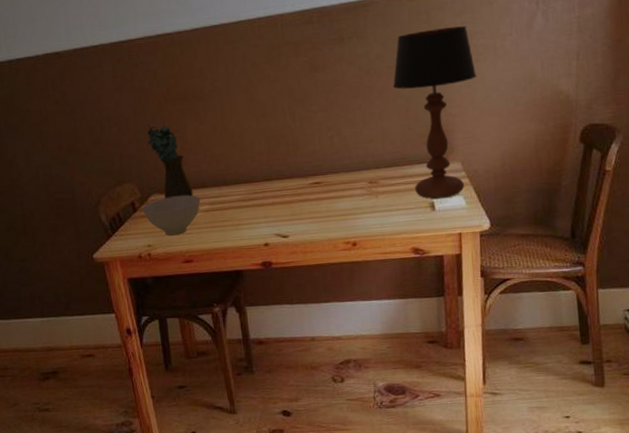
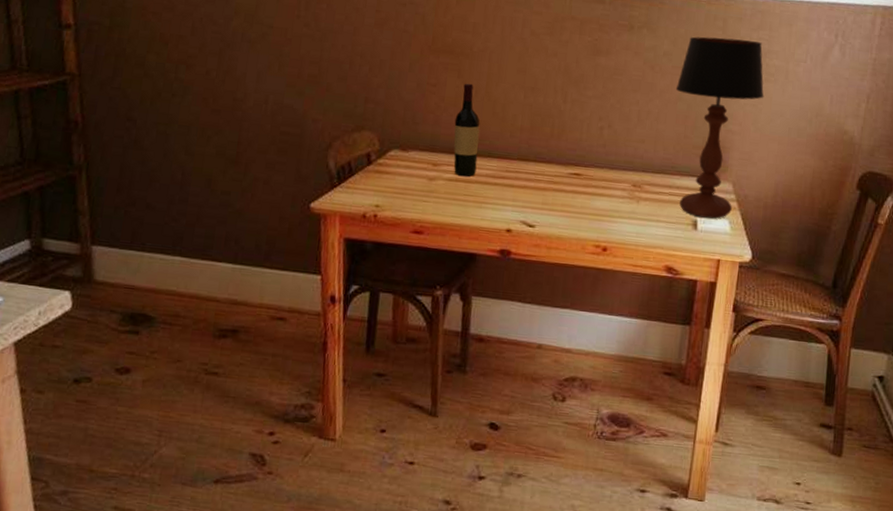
bowl: present [142,195,201,235] -> none [377,156,446,200]
vase: present [147,123,194,199] -> none [399,72,440,161]
wine bottle: none [200,122,228,205] -> present [453,83,481,176]

